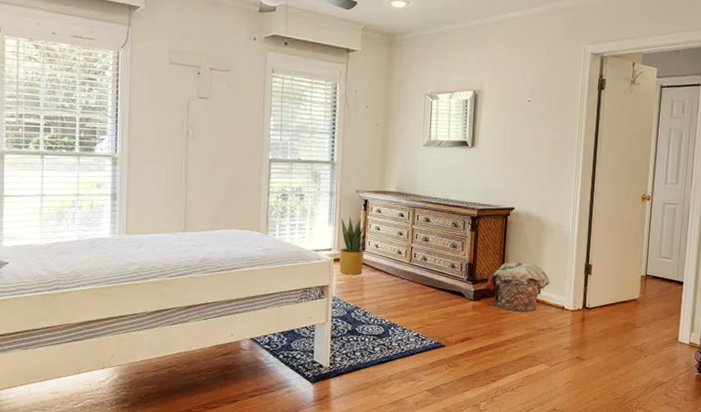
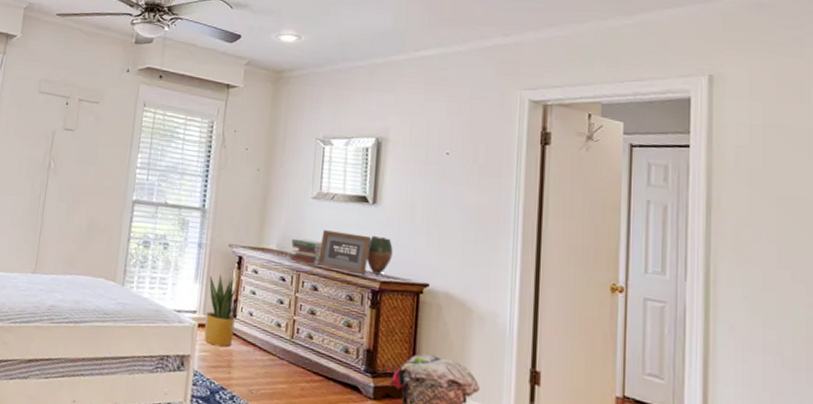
books: none [407,180,433,202] -> present [290,238,323,266]
picture frame: none [428,172,471,206] -> present [317,230,372,276]
vase: none [467,172,488,204] -> present [366,235,393,275]

